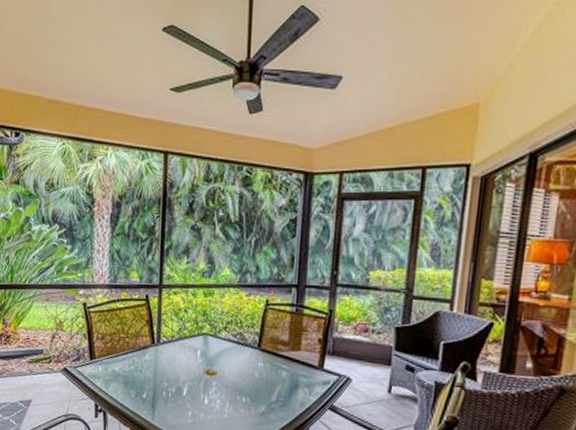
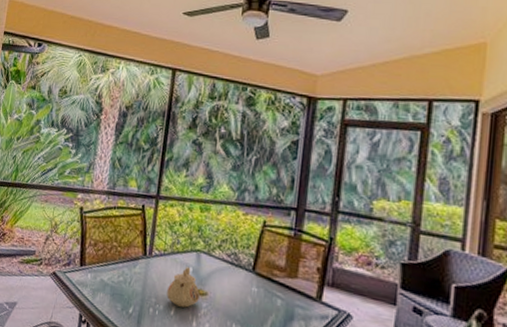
teapot: none [178,350,209,388] -> present [167,267,200,308]

